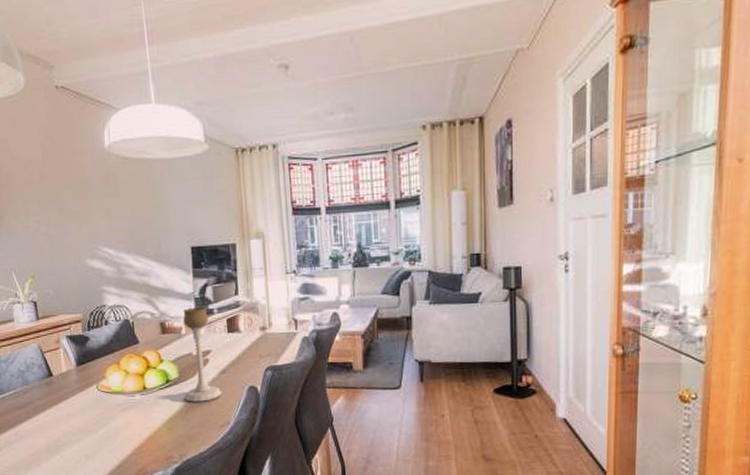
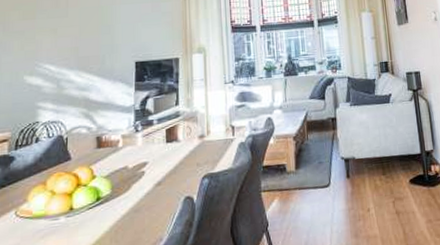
candle holder: present [183,306,223,402] -> none [115,118,157,220]

